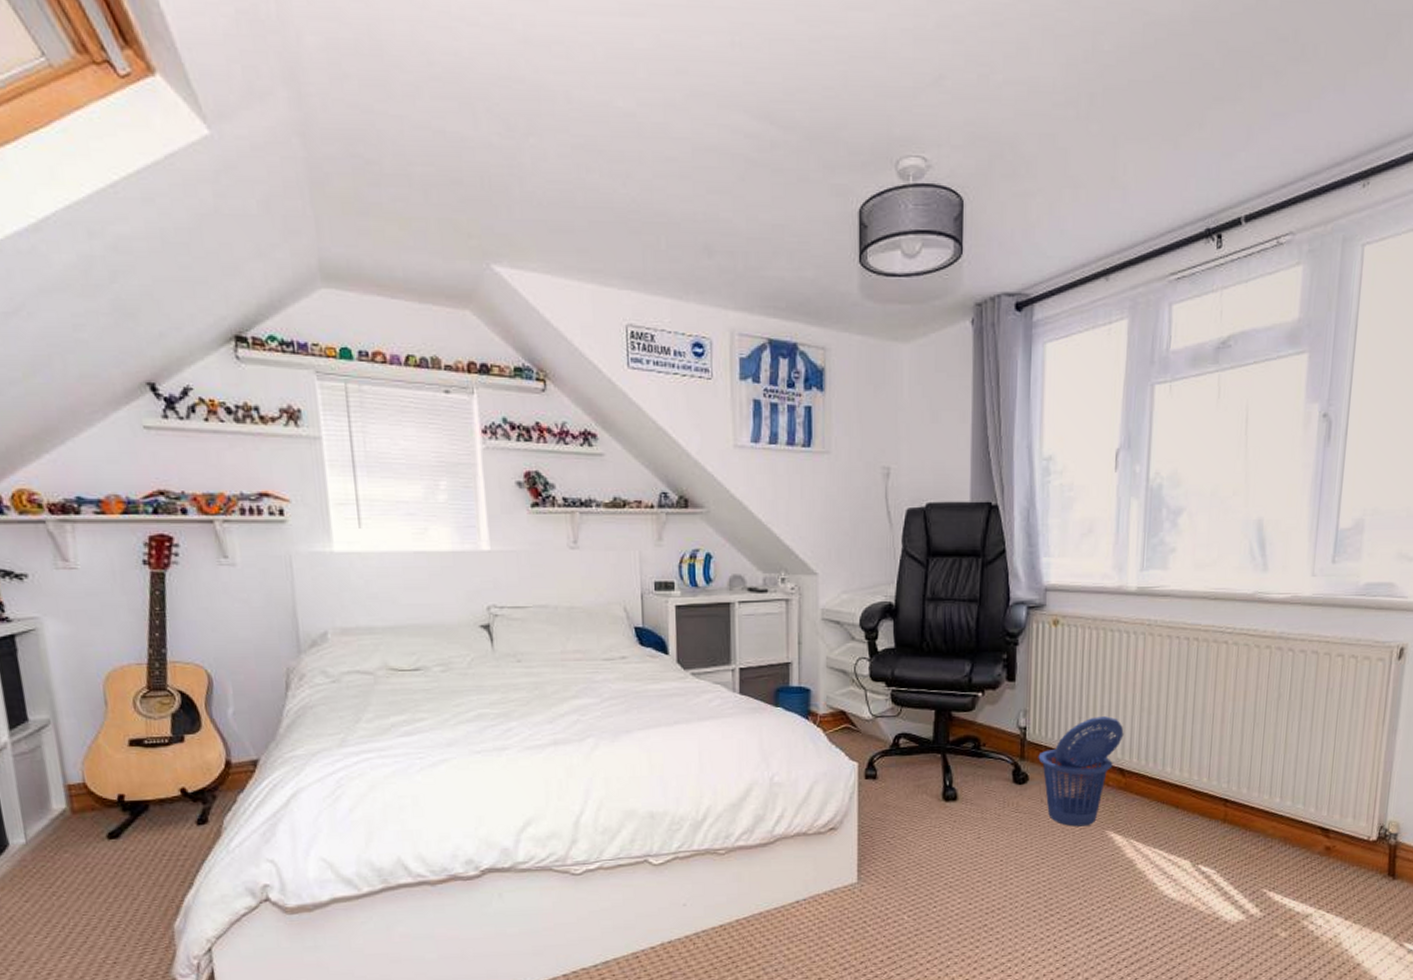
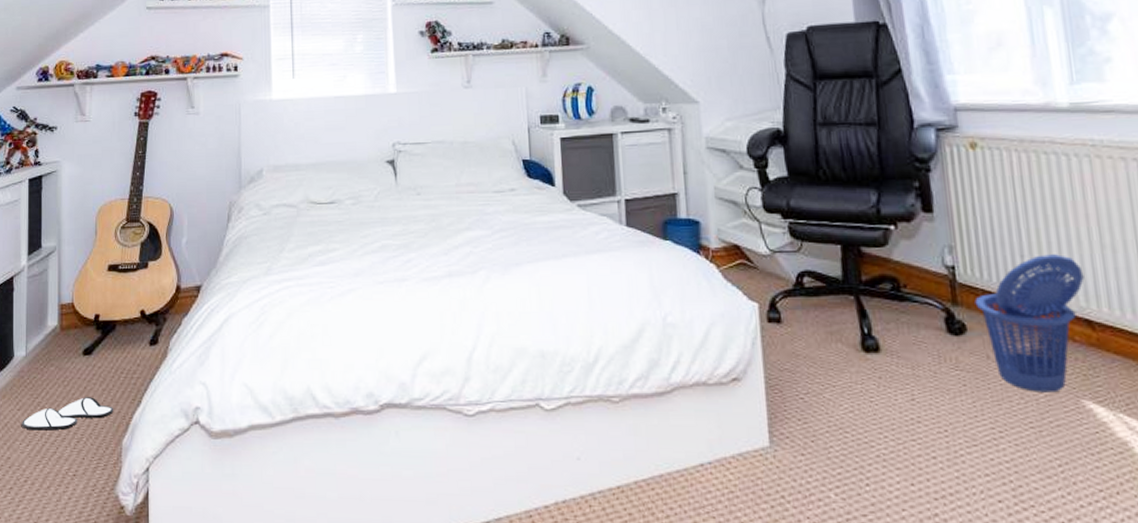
slippers: none [32,882,158,922] -> present [21,397,114,431]

